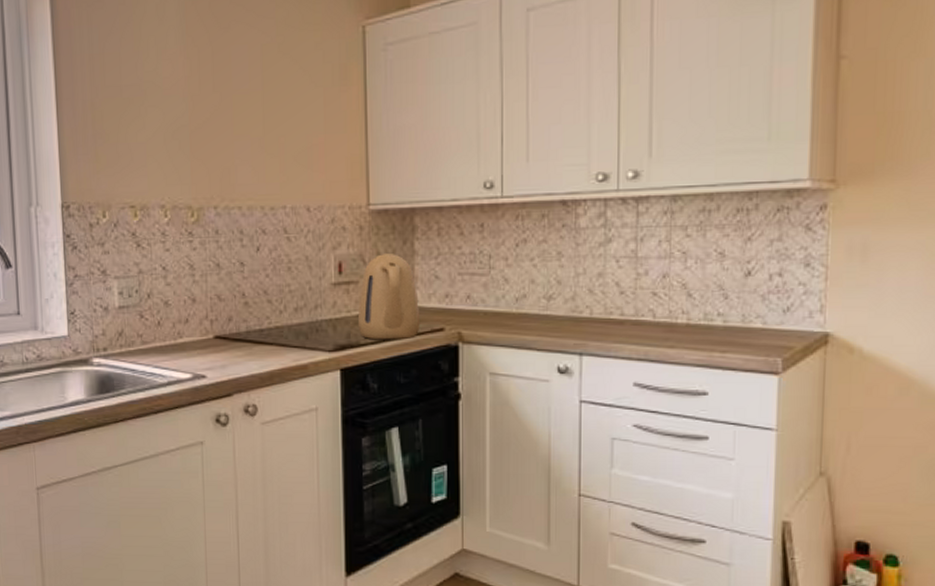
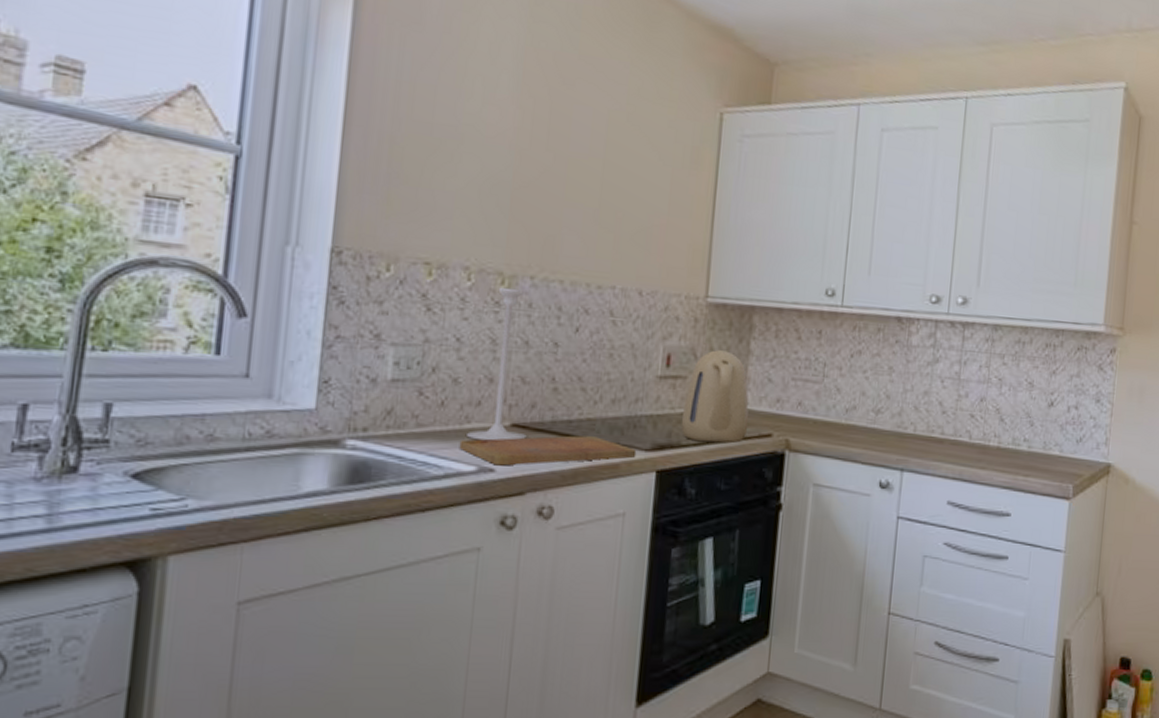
cutting board: none [176,341,321,372] -> present [459,435,637,466]
candlestick: none [181,218,228,352] -> present [467,287,527,441]

